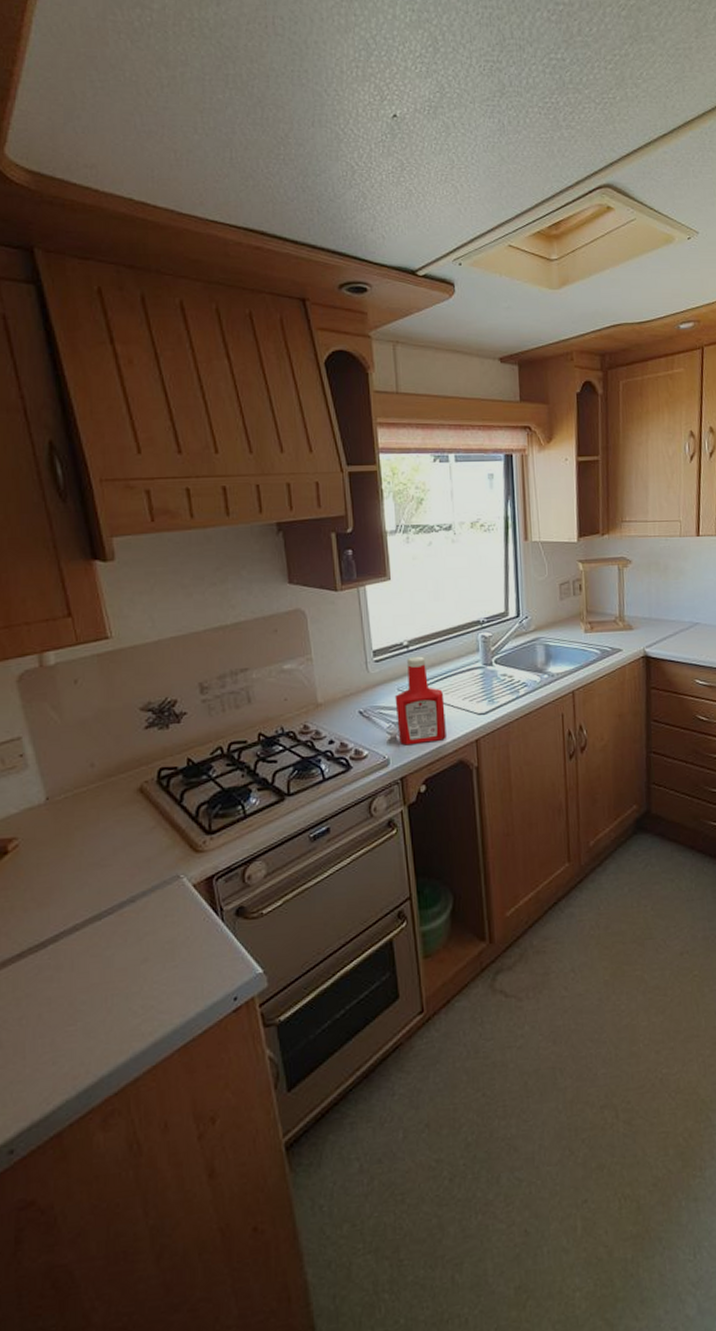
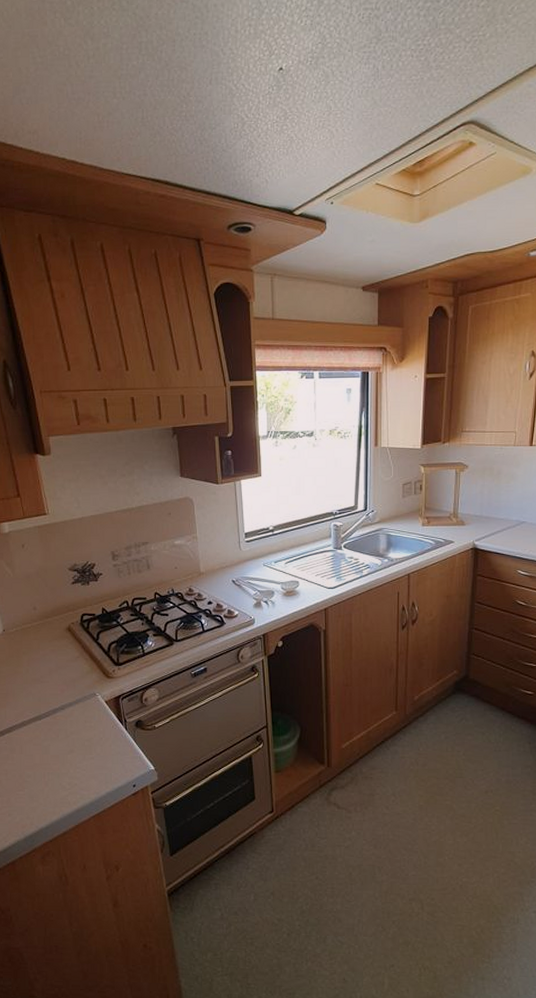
ketchup bottle: present [395,656,446,746] -> none [261,539,301,609]

